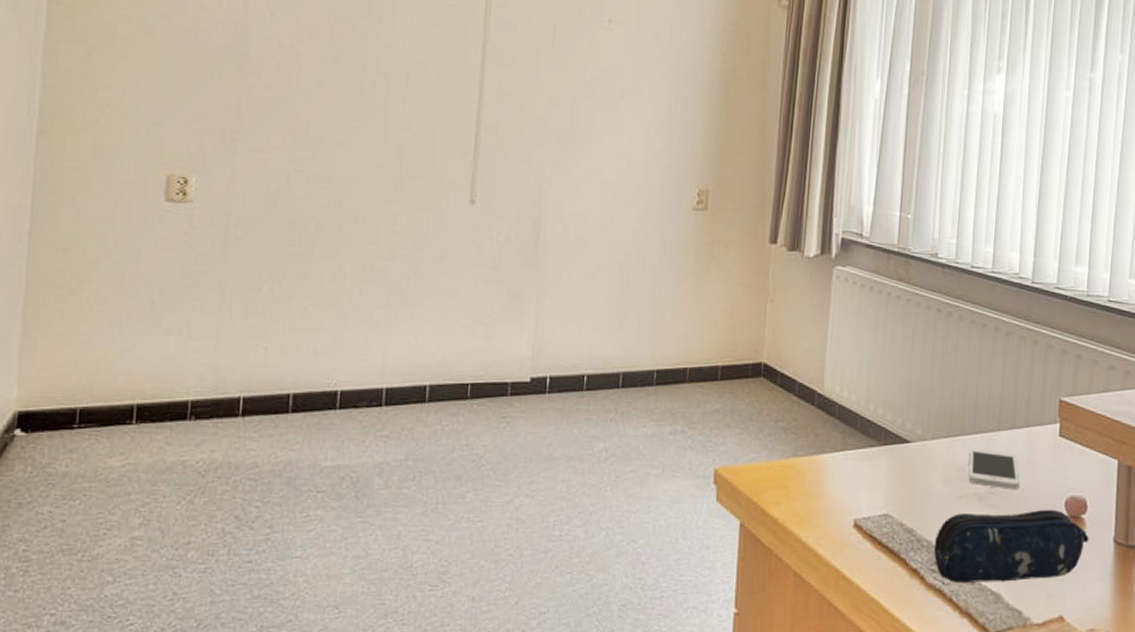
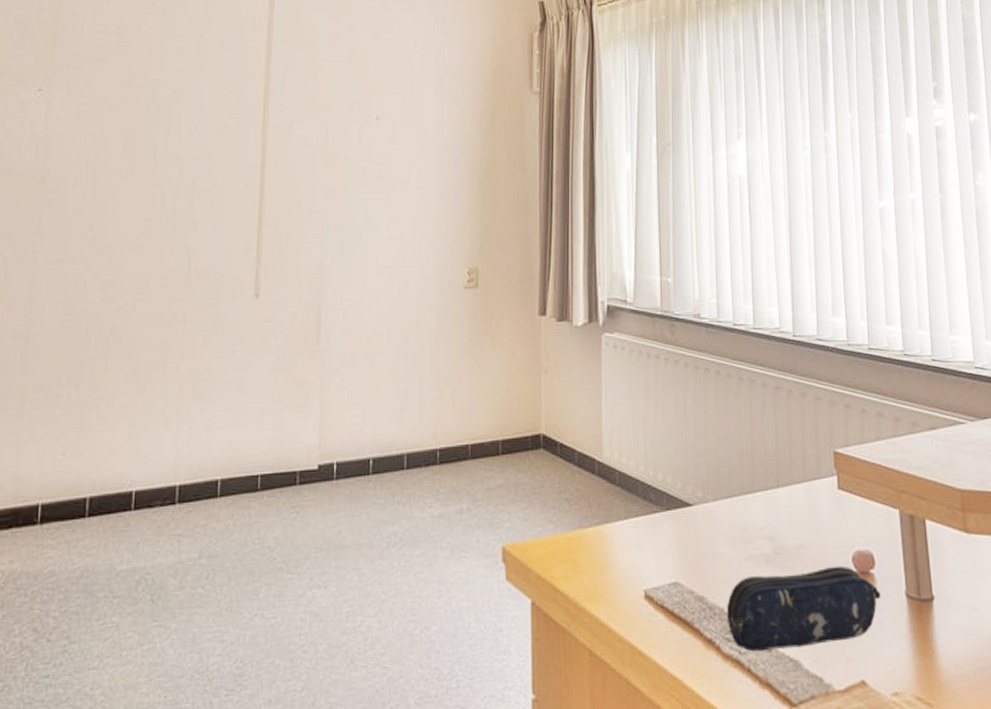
smartphone: present [968,448,1020,490] -> none [752,506,805,548]

